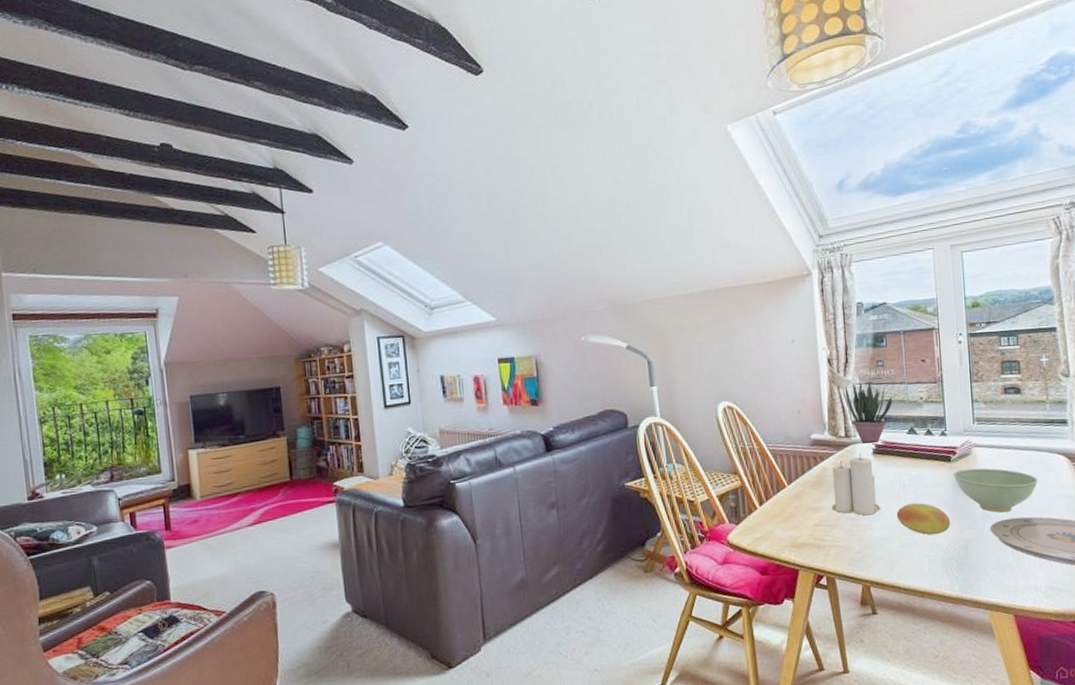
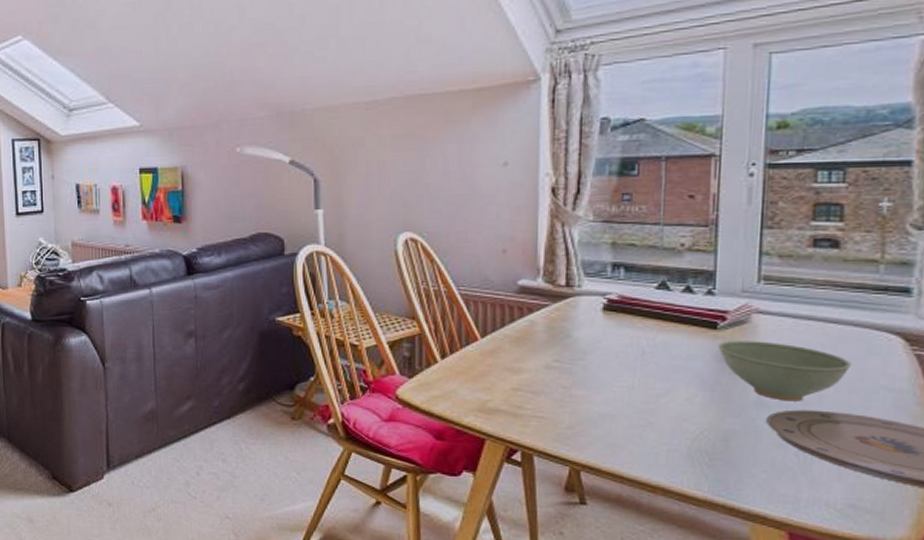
candle: present [831,452,881,516] -> none [537,307,607,385]
potted plant: present [844,381,893,444] -> none [571,219,640,298]
fruit: present [896,503,951,535] -> none [627,377,707,419]

